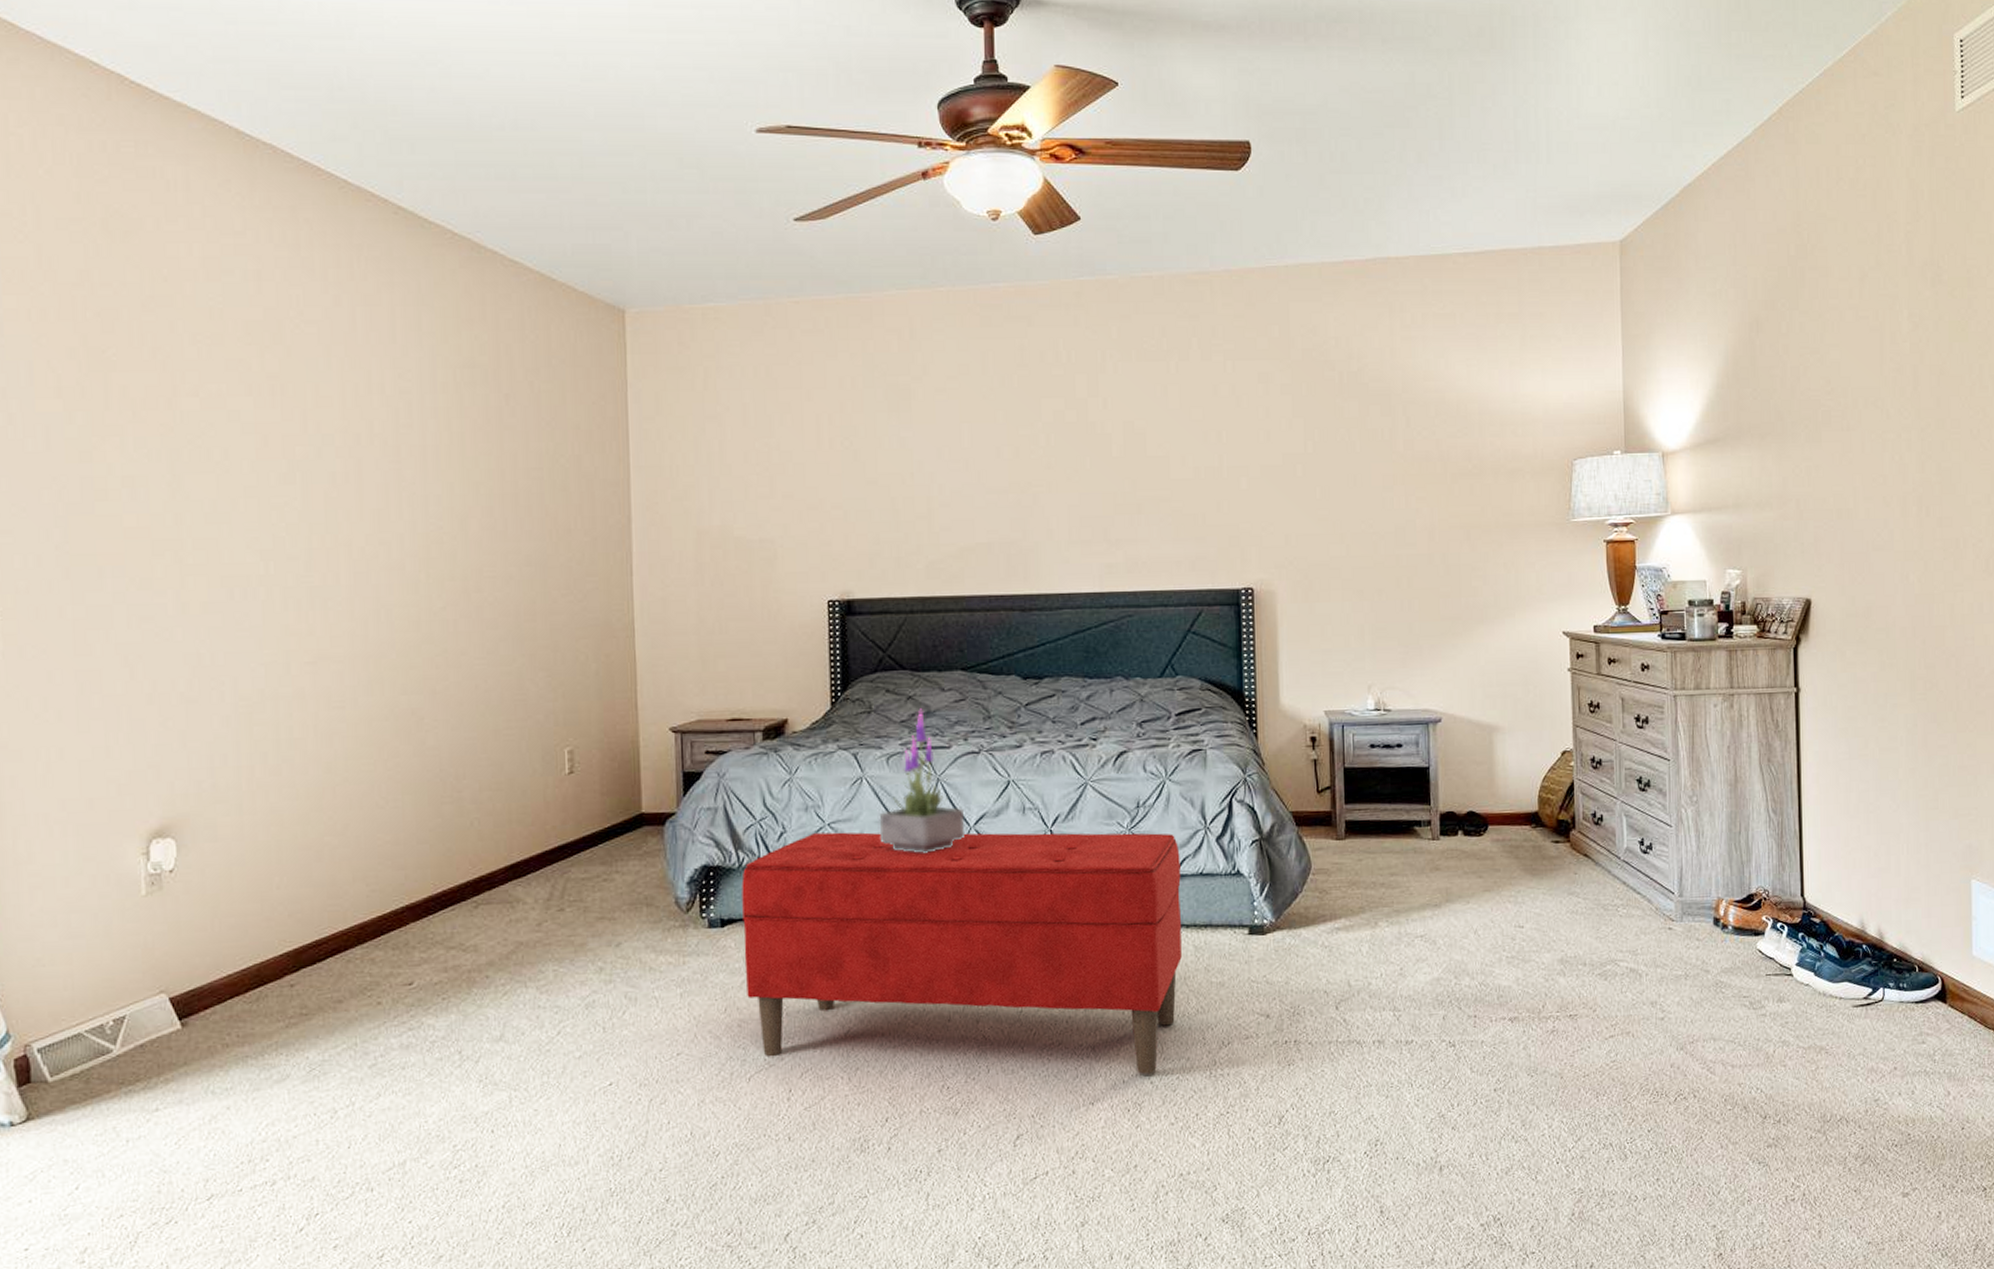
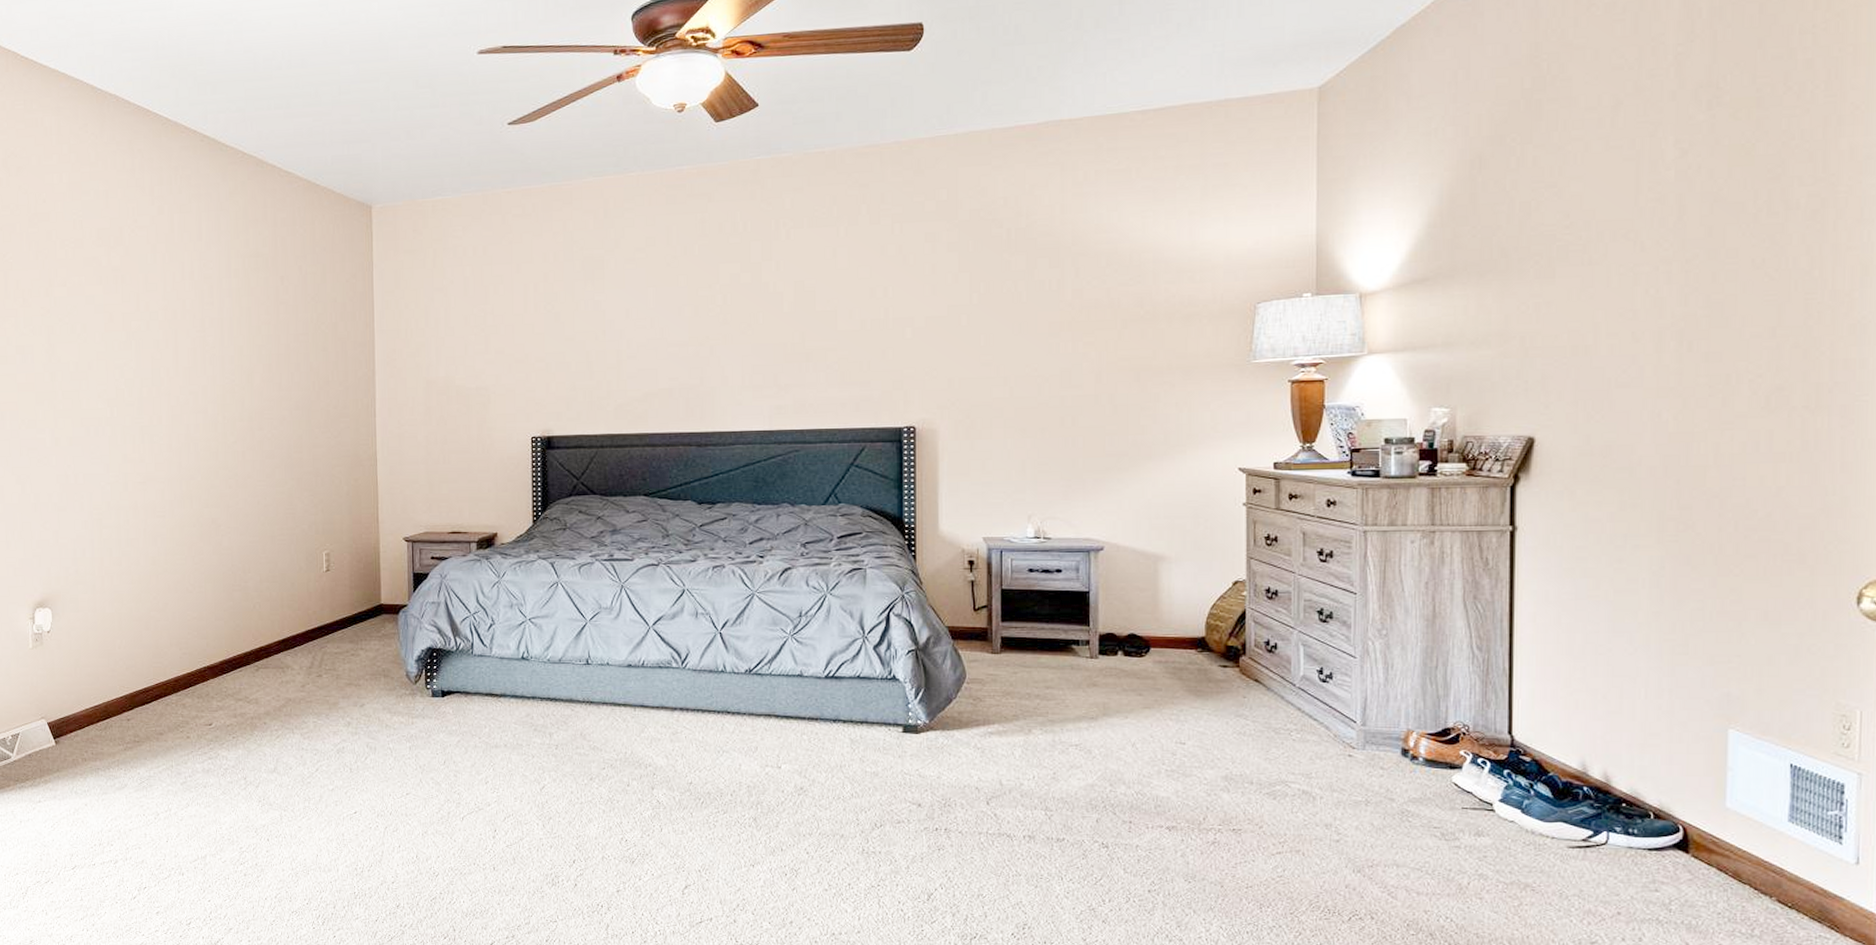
bench: present [742,832,1182,1074] -> none [458,626,839,845]
potted plant: present [879,708,964,853] -> none [571,527,644,646]

